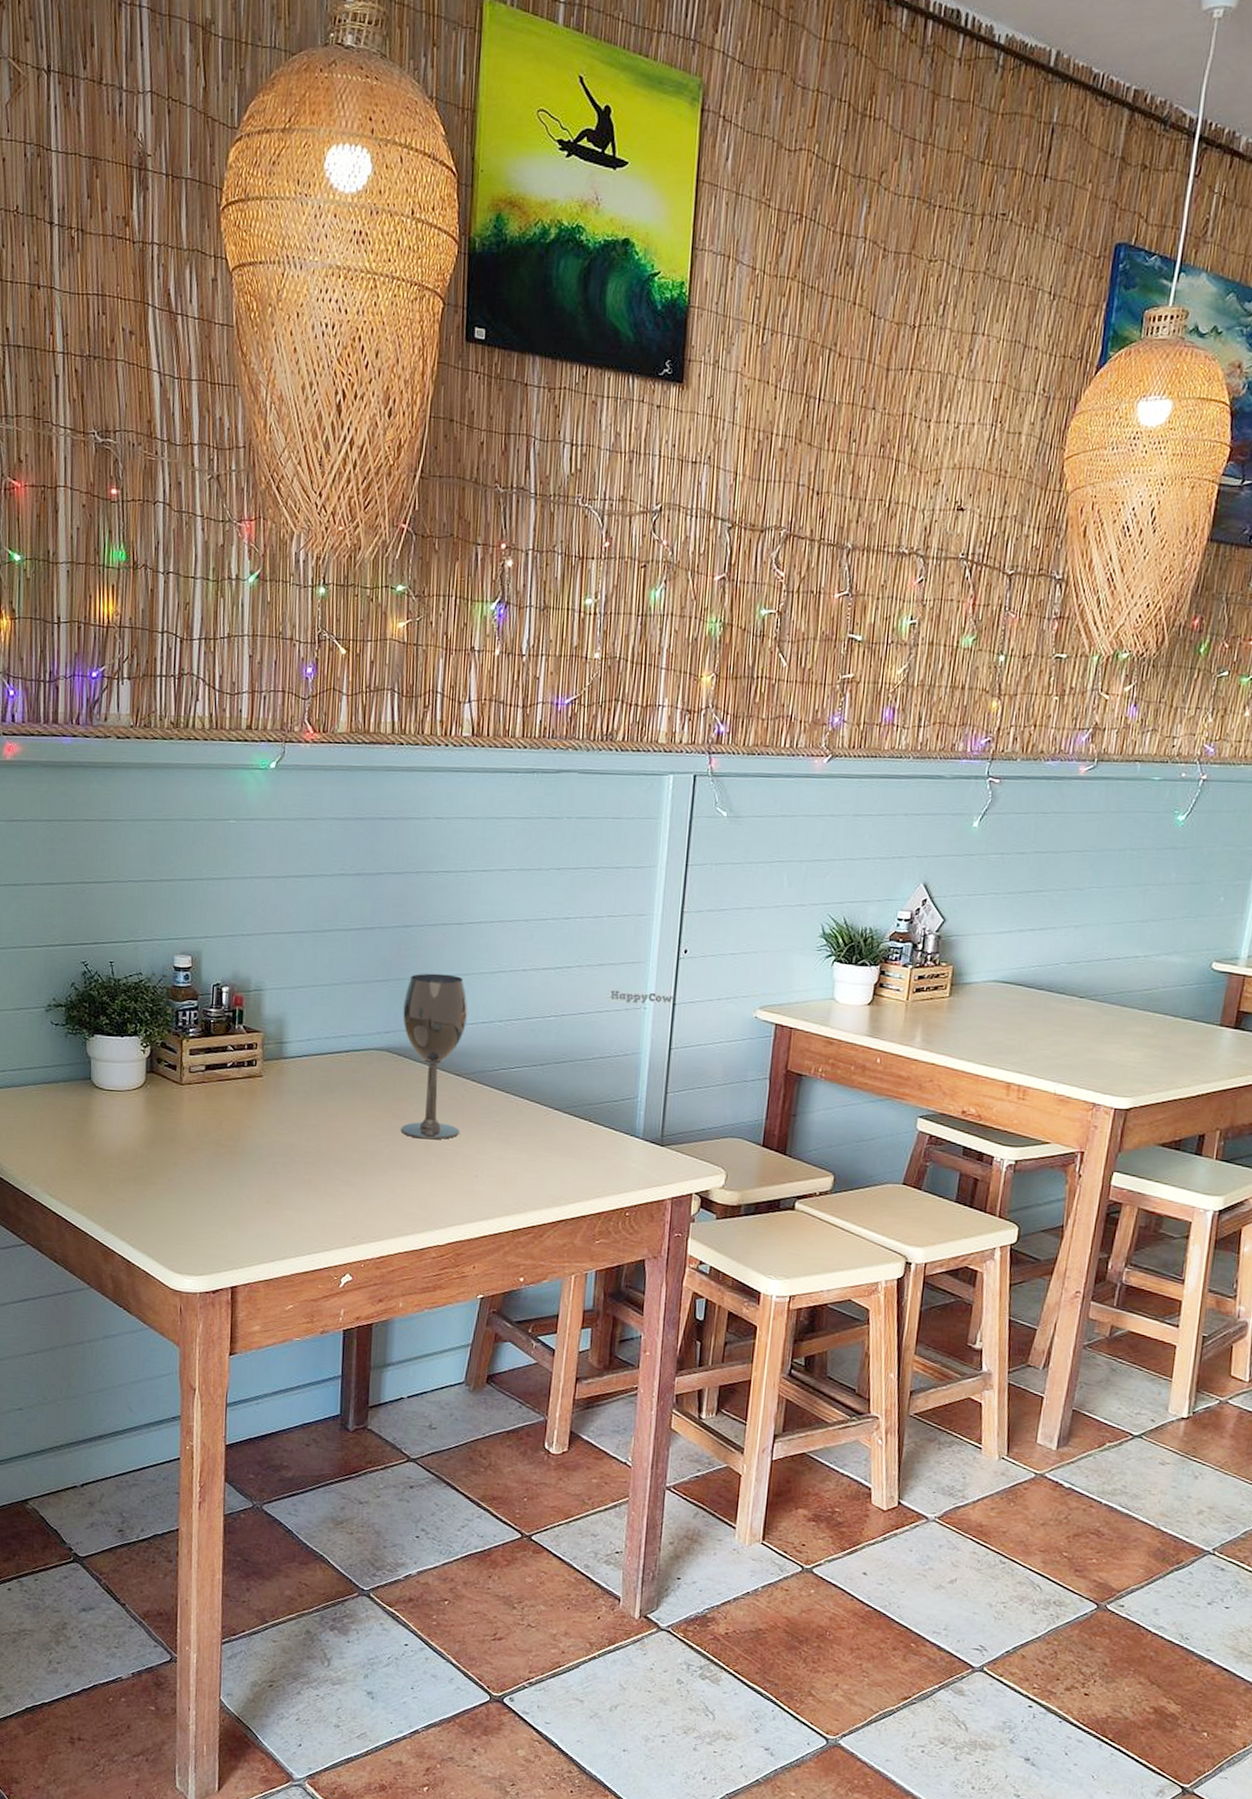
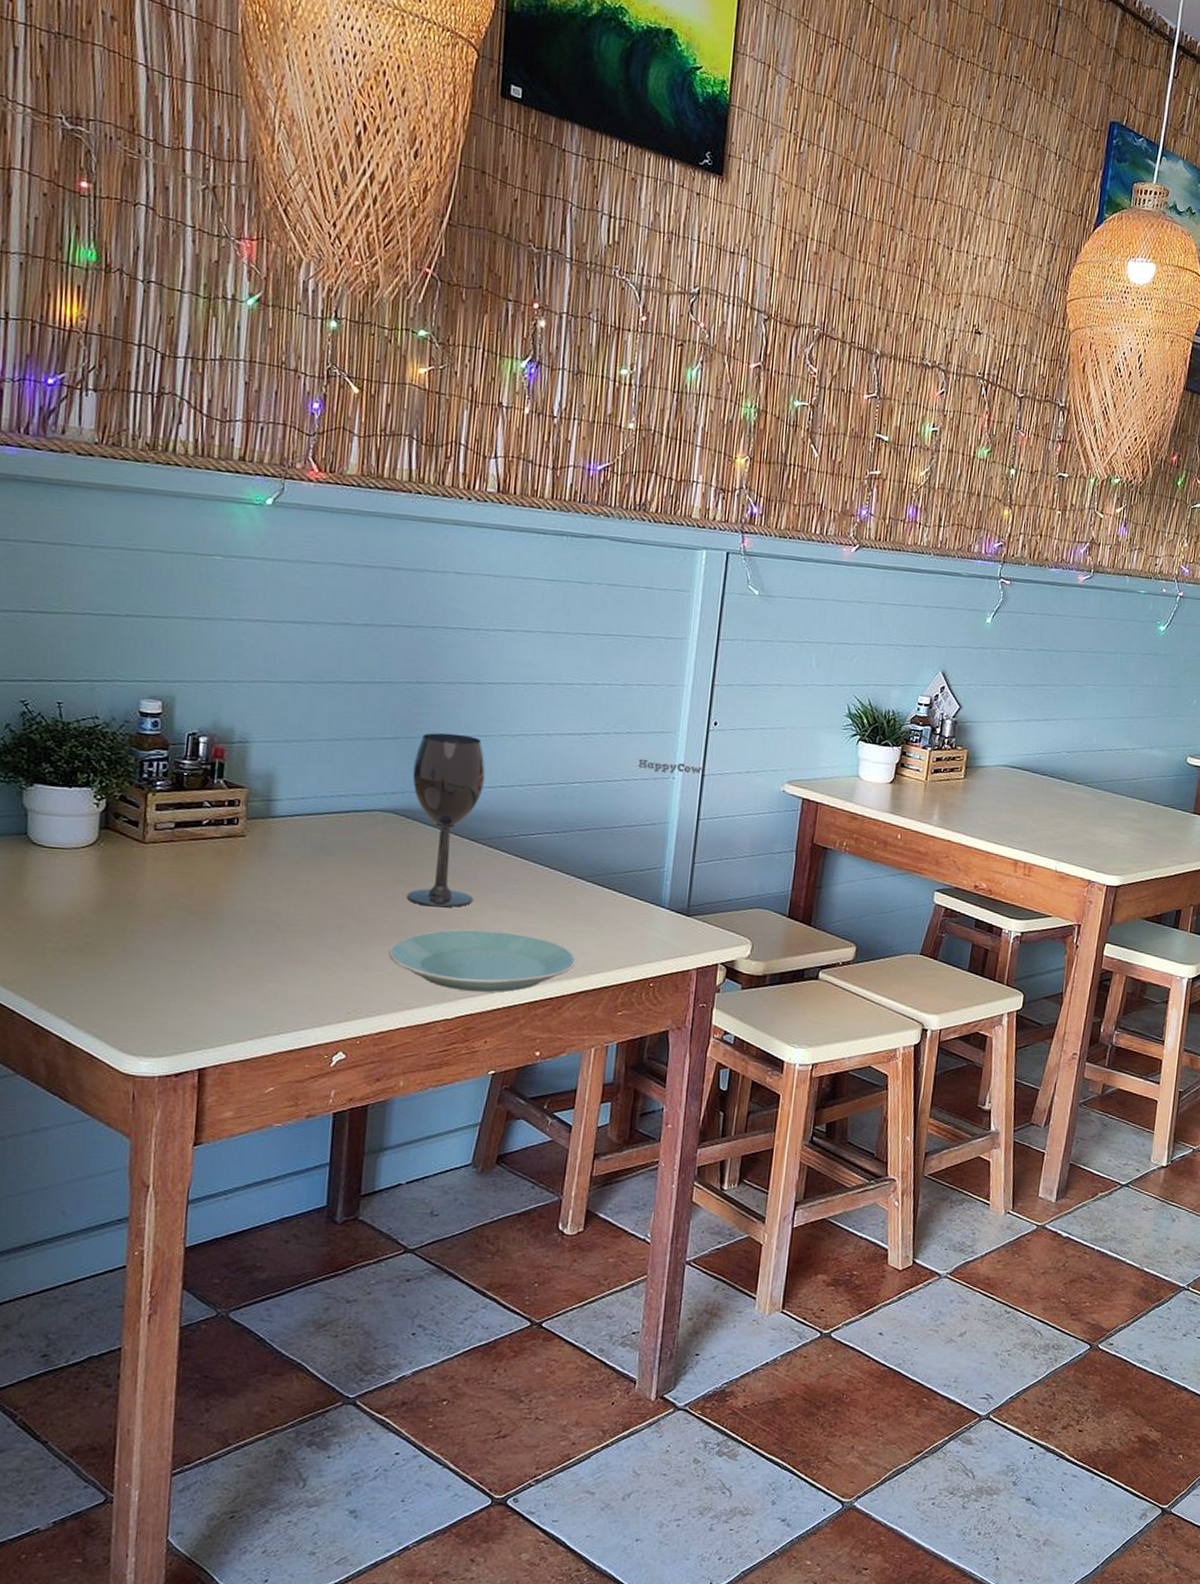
plate: none [386,1160,556,1221] -> present [389,929,577,993]

